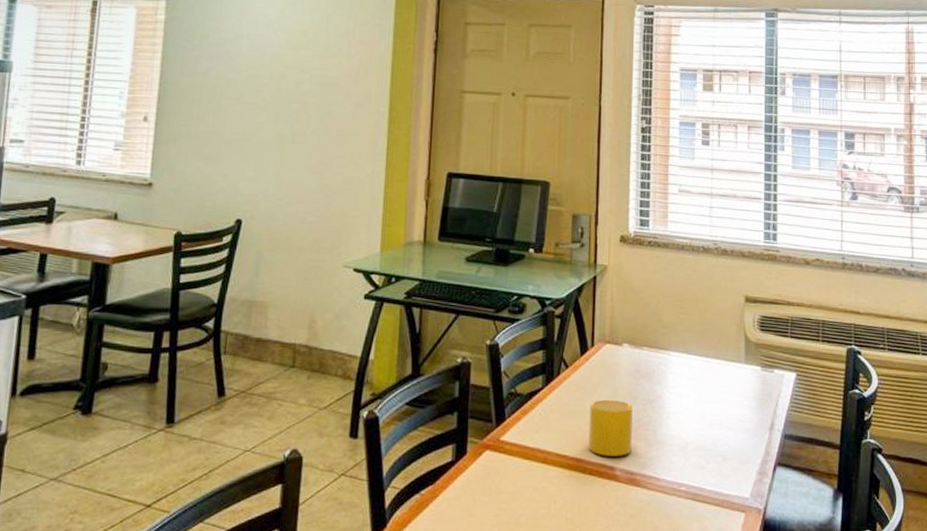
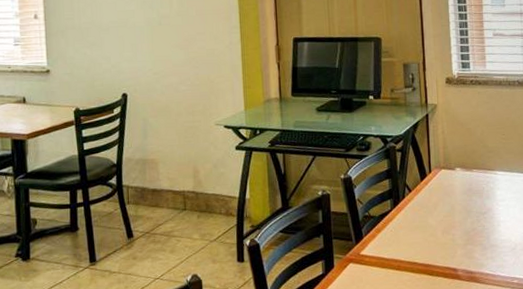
cup: present [588,399,633,456] -> none [432,214,470,261]

